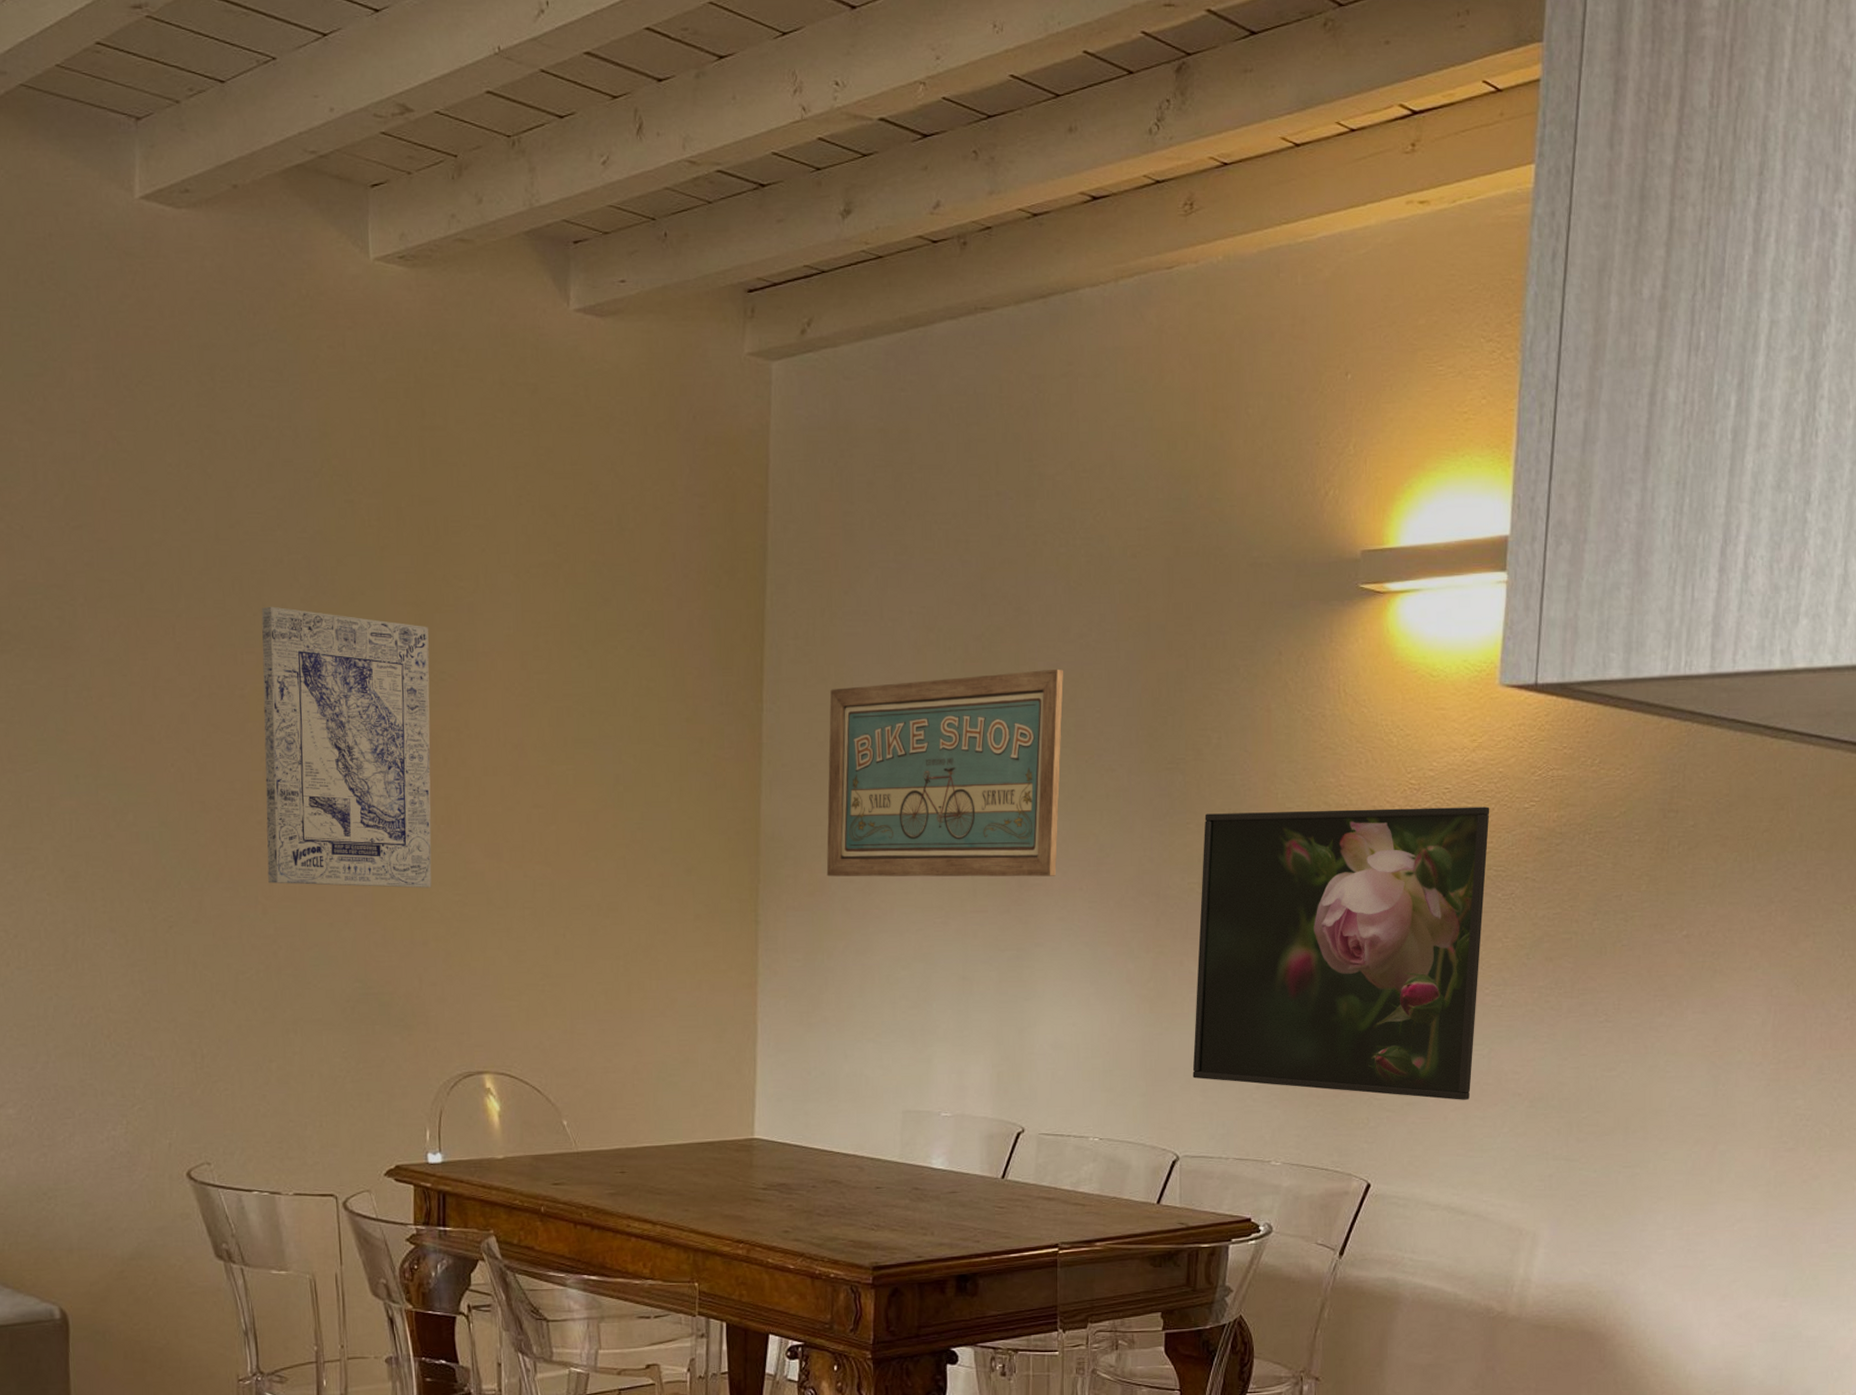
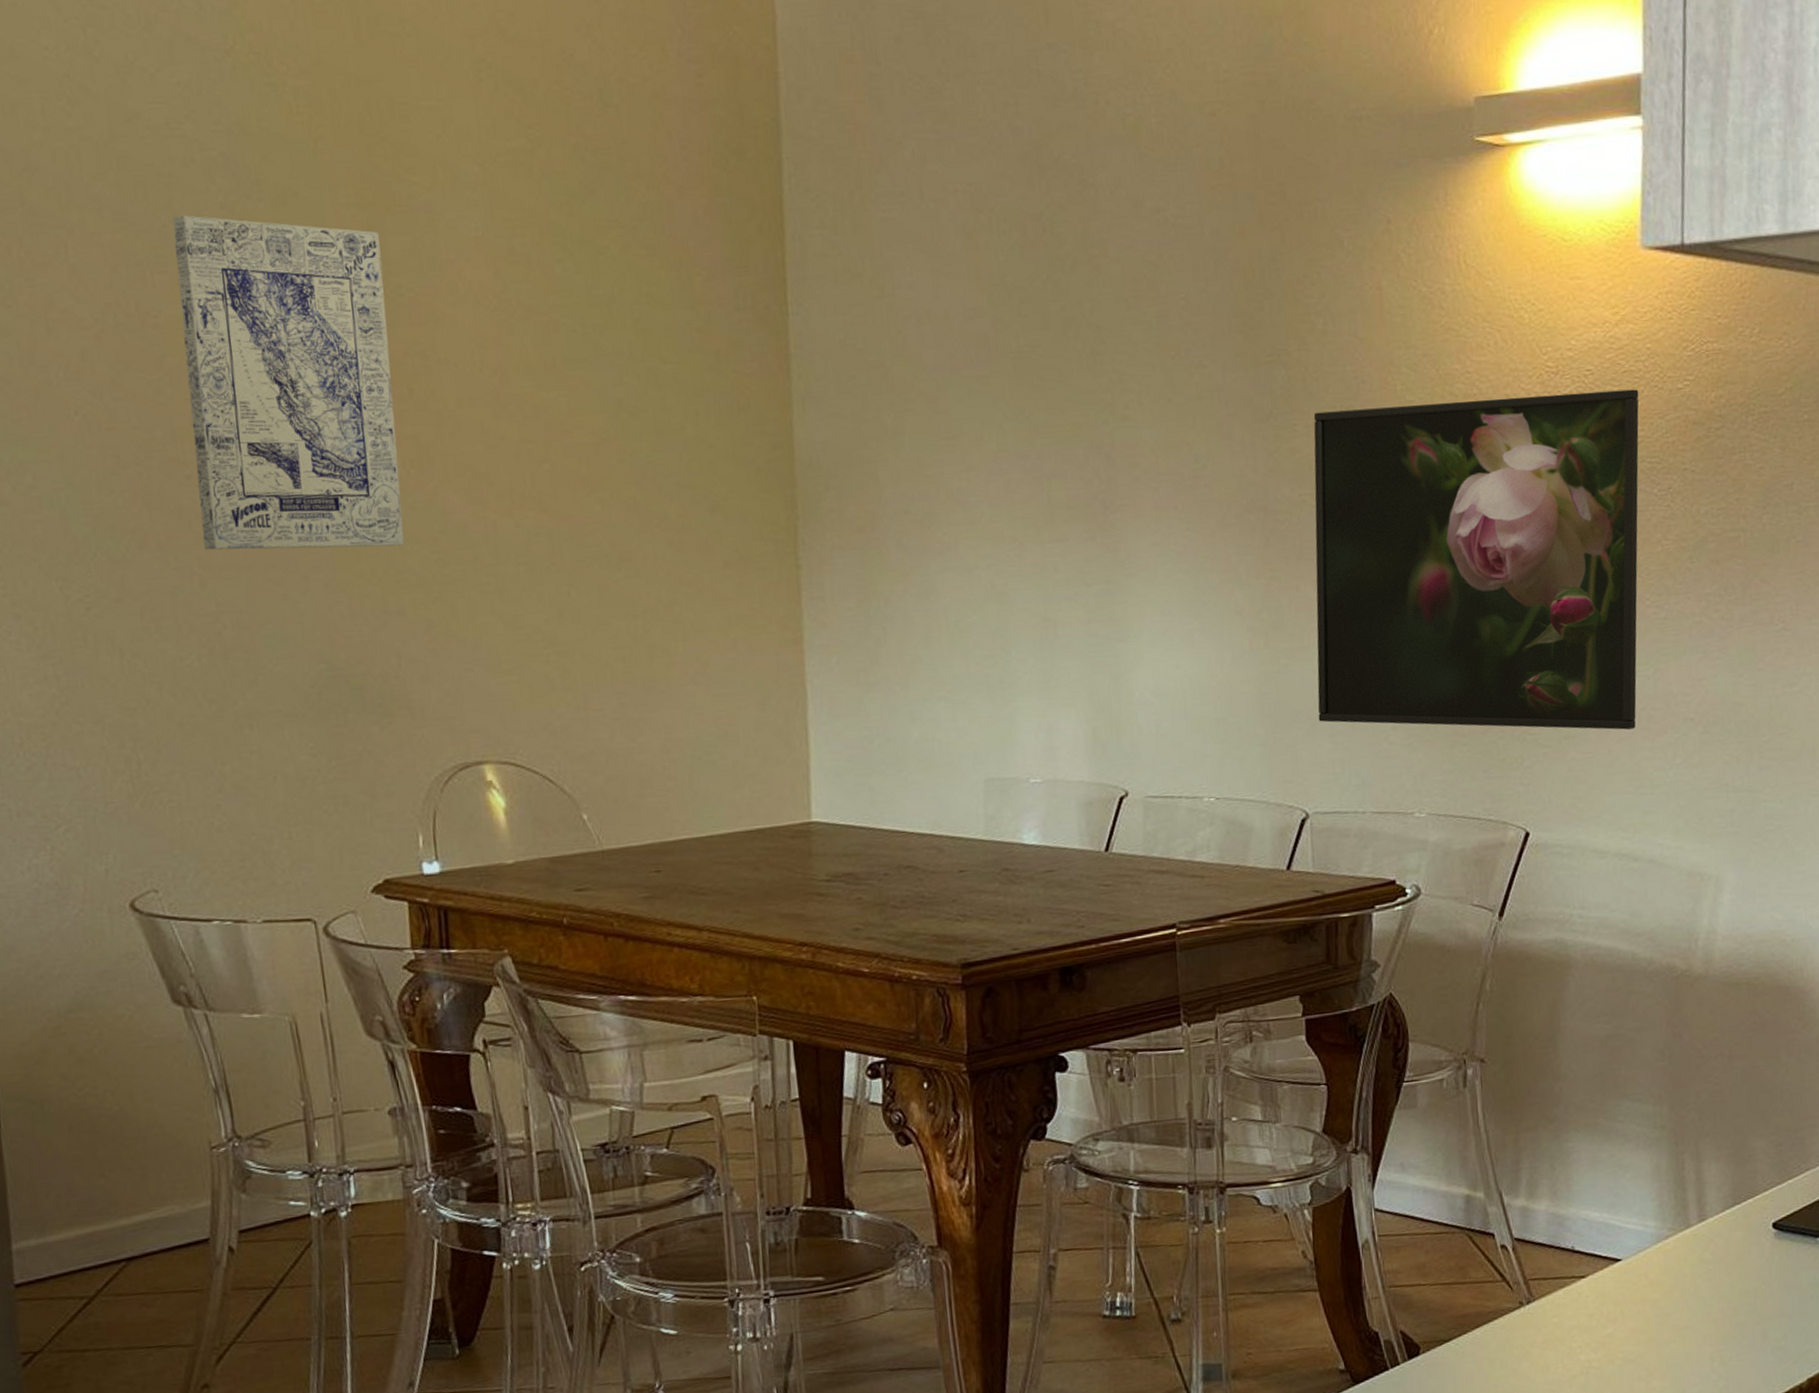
wall art: present [826,669,1063,877] -> none [866,250,1146,508]

